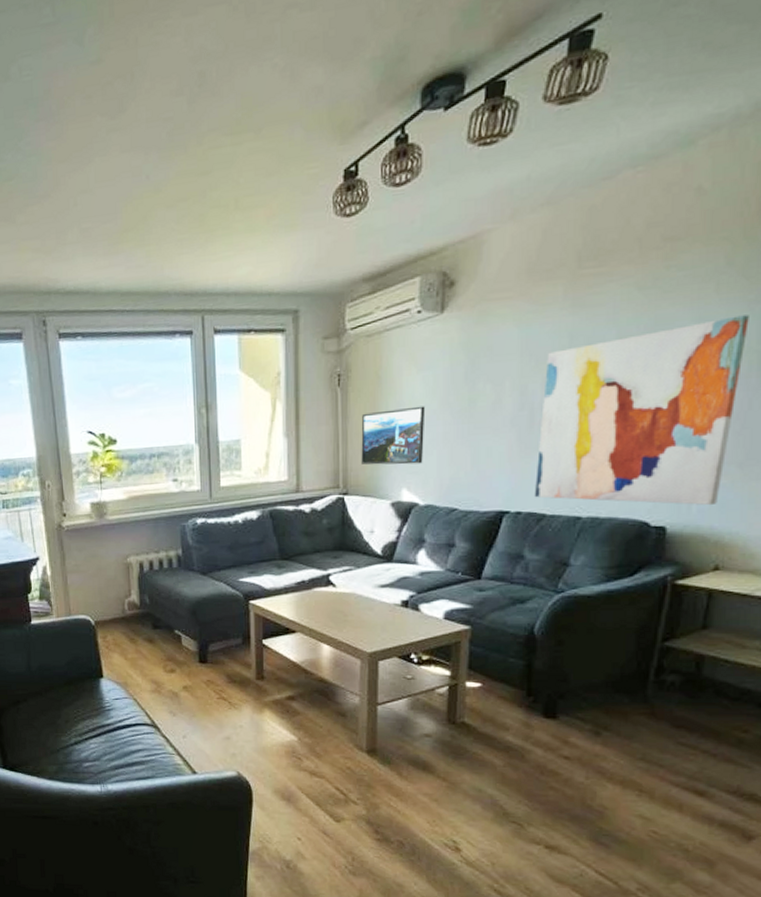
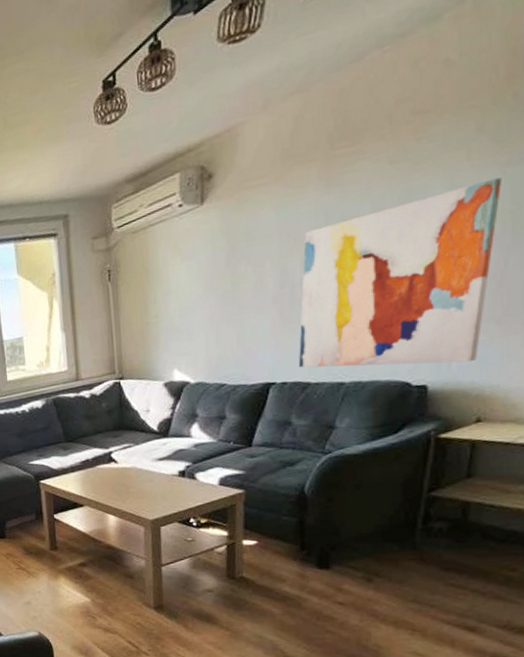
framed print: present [361,406,426,465] -> none [132,292,192,351]

